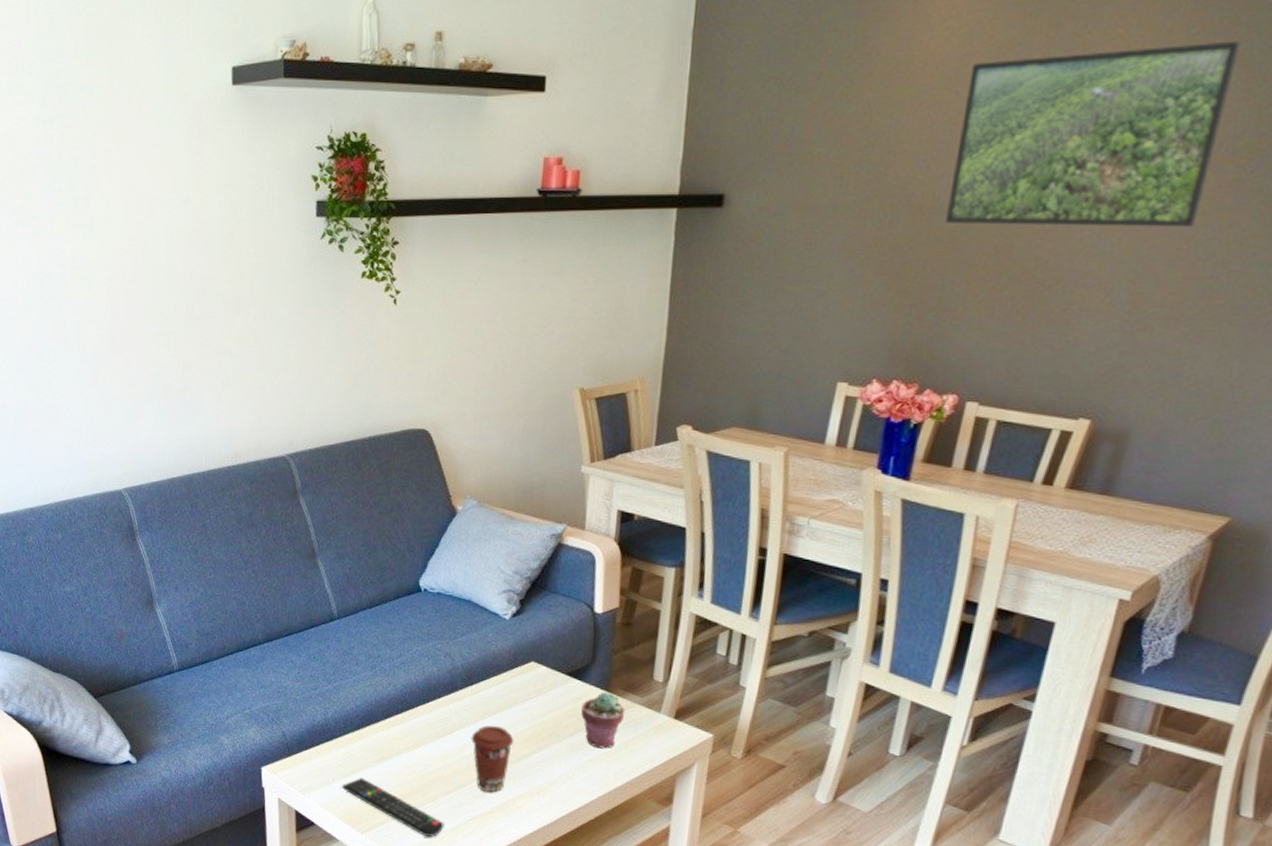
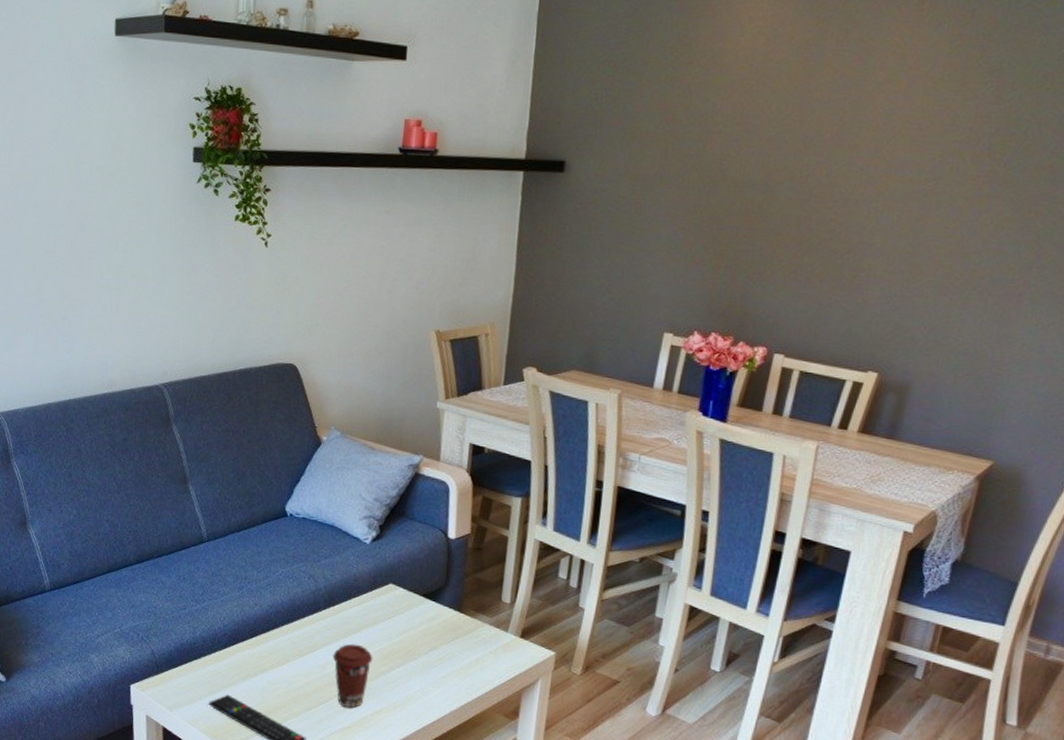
potted succulent: present [581,692,626,749] -> none [435,613,476,666]
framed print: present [945,41,1241,228] -> none [755,54,993,210]

